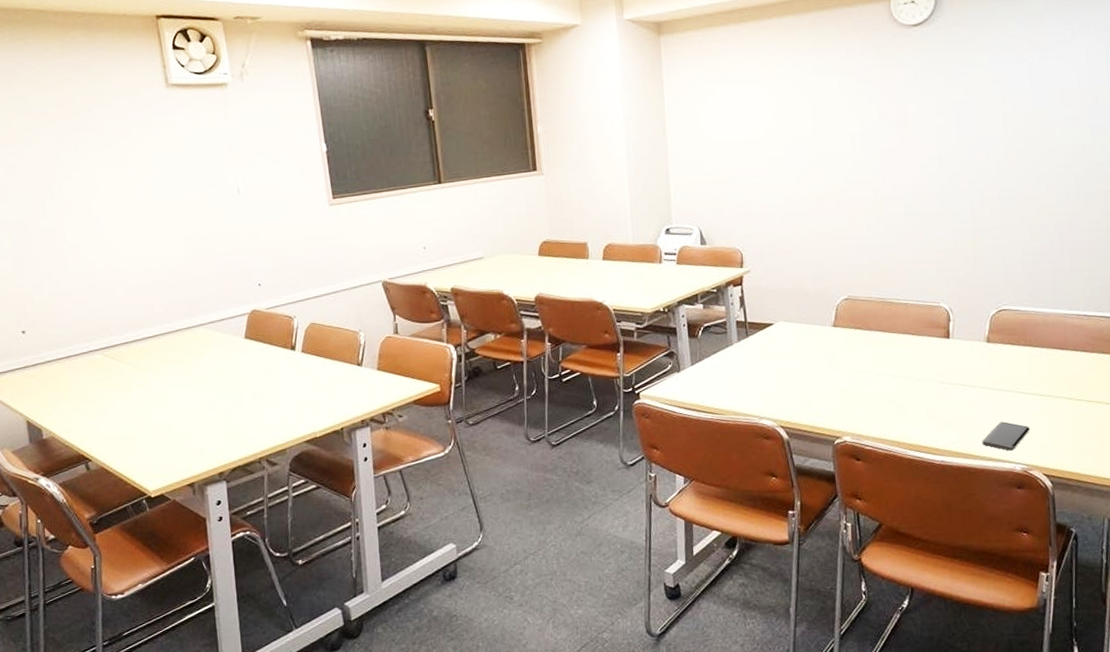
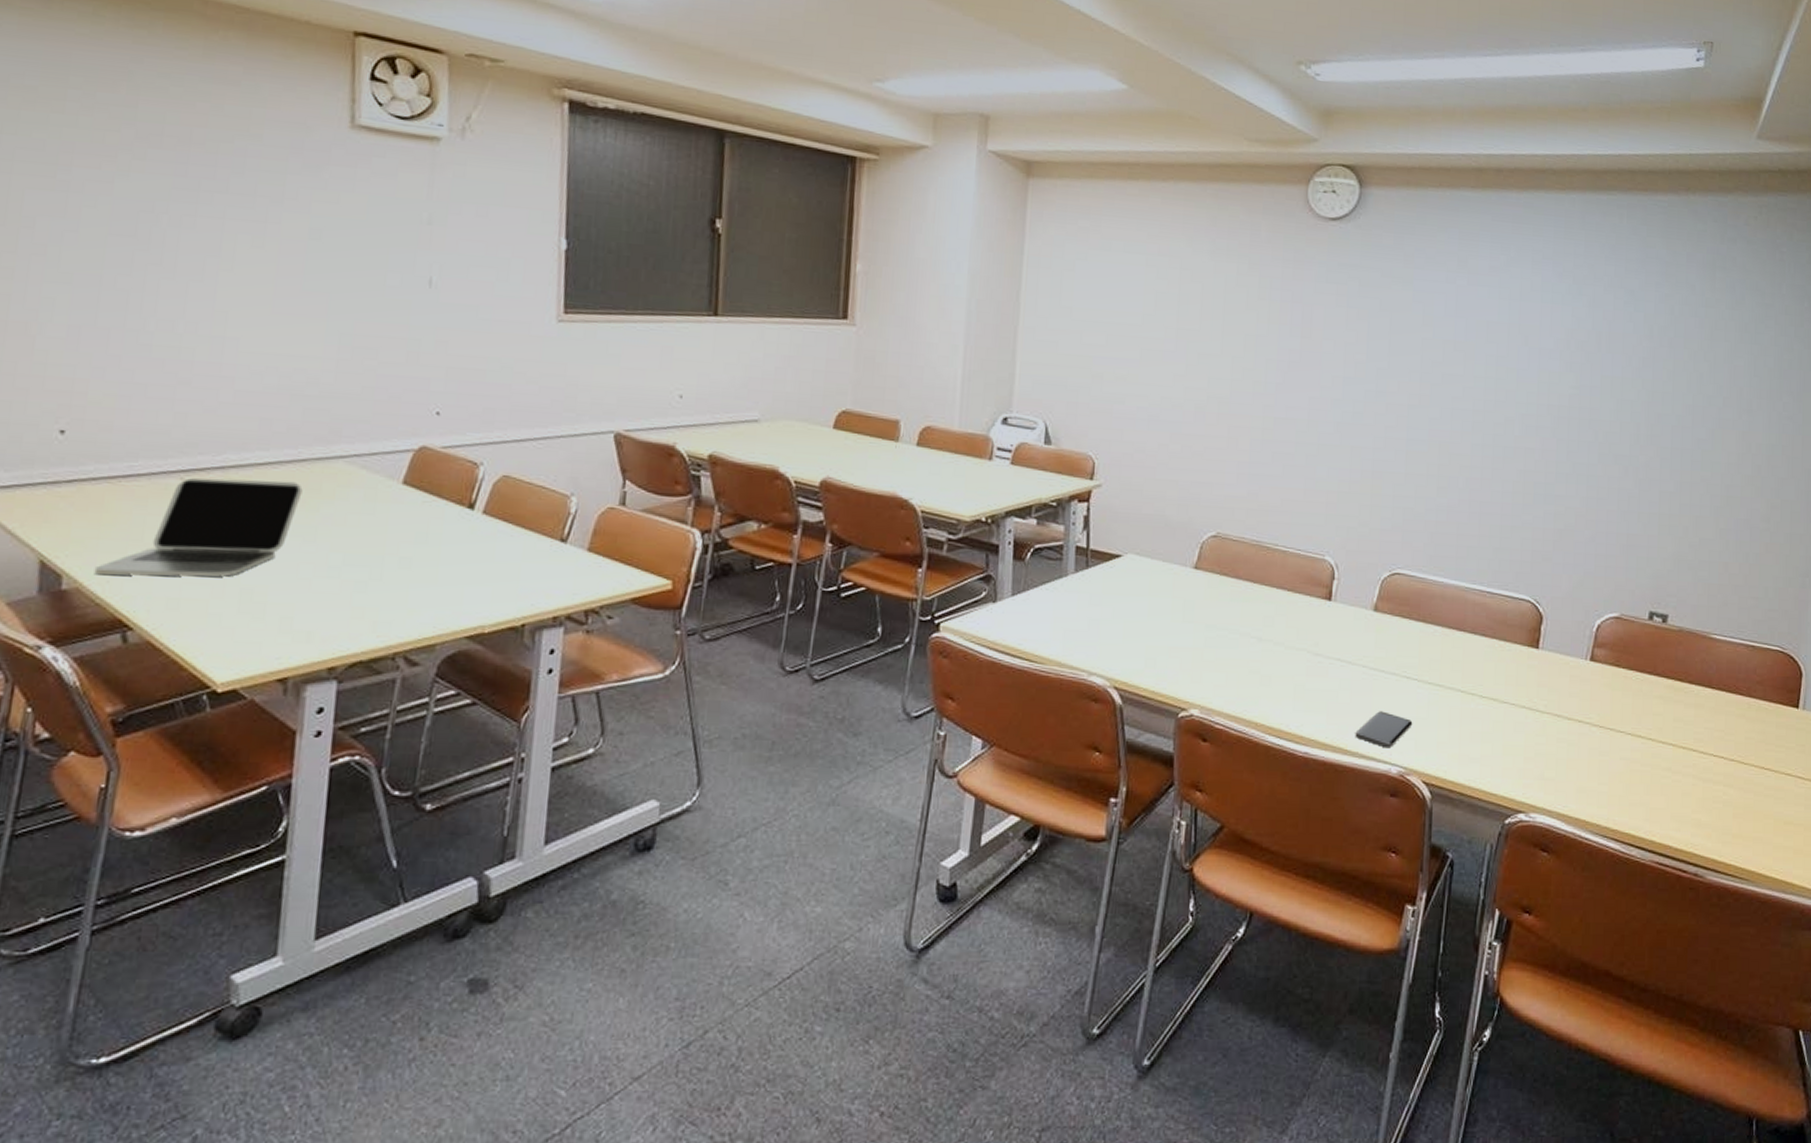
laptop: none [60,346,181,426] -> present [94,478,303,577]

